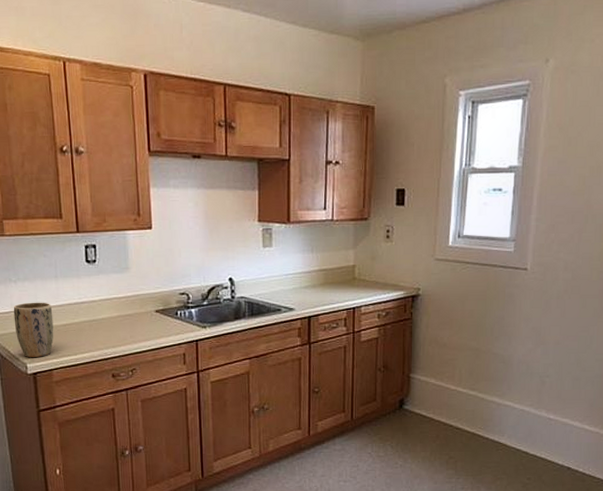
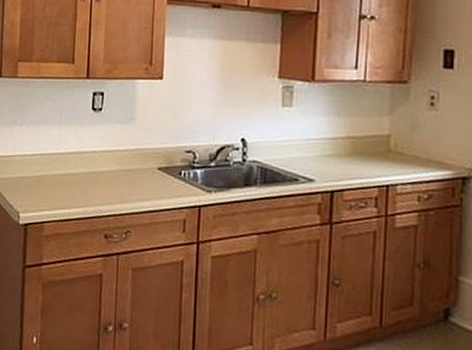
plant pot: present [13,302,54,357] -> none [13,147,53,207]

